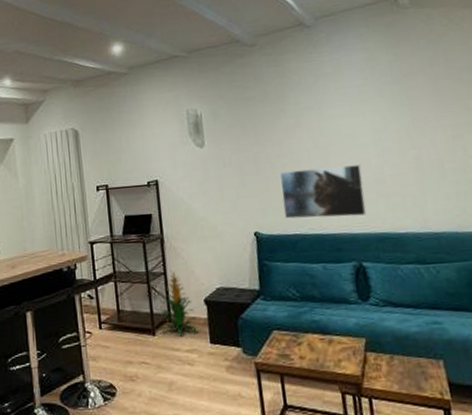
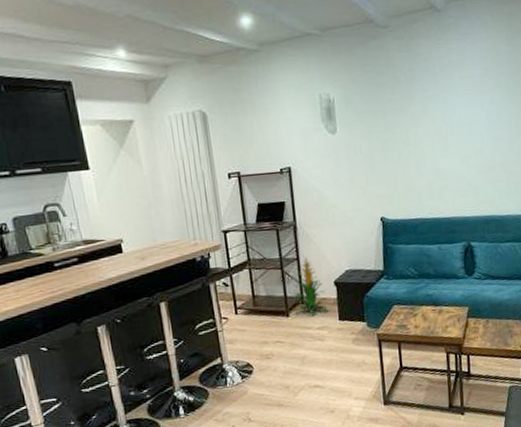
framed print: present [280,164,367,219] -> none [405,153,478,205]

